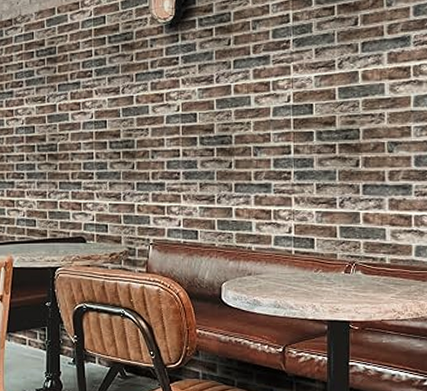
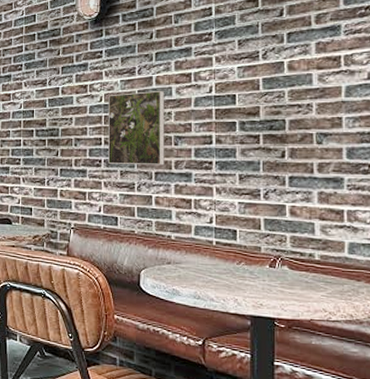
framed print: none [185,99,244,177] -> present [107,90,165,166]

